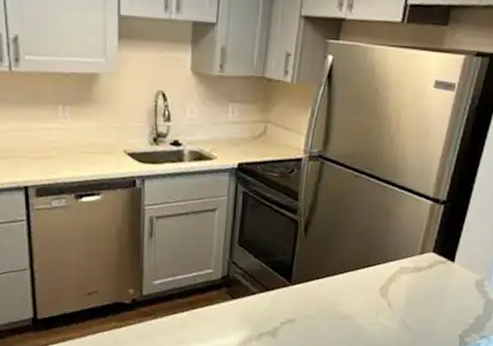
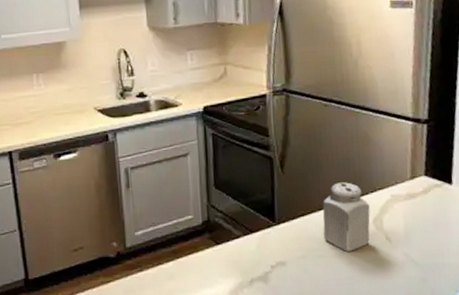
salt shaker: none [333,251,380,314] -> present [322,182,370,251]

